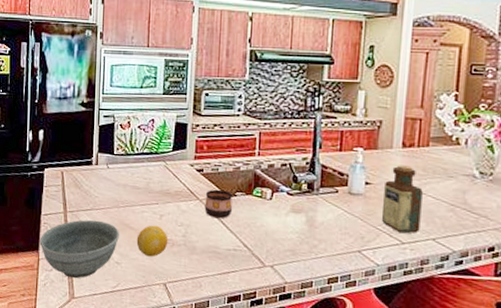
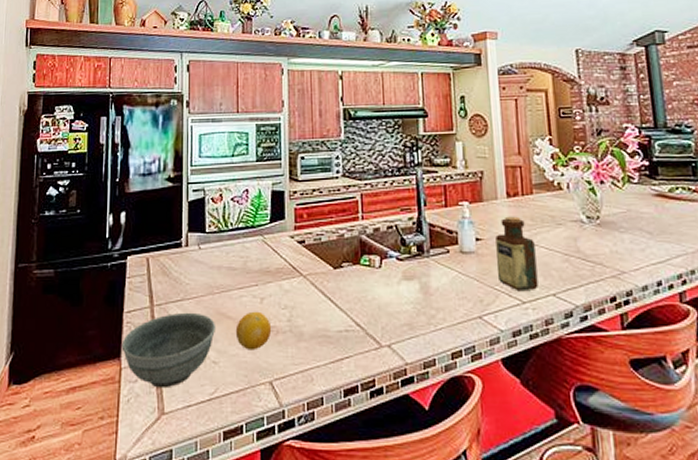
cup: present [204,189,232,219] -> none [309,261,339,296]

